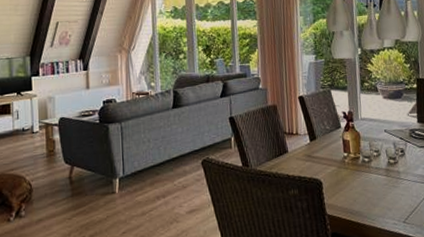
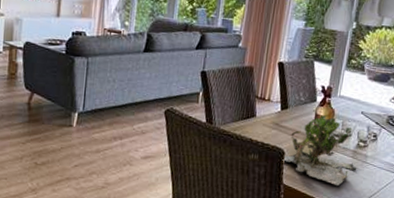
plant: none [321,139,394,207] -> present [282,115,357,186]

